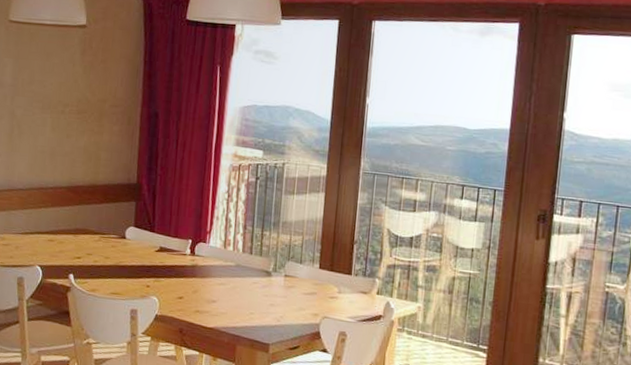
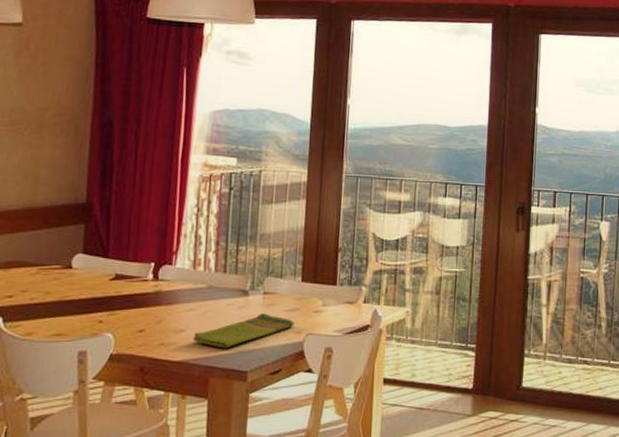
dish towel: none [223,294,312,322] -> present [193,313,295,349]

